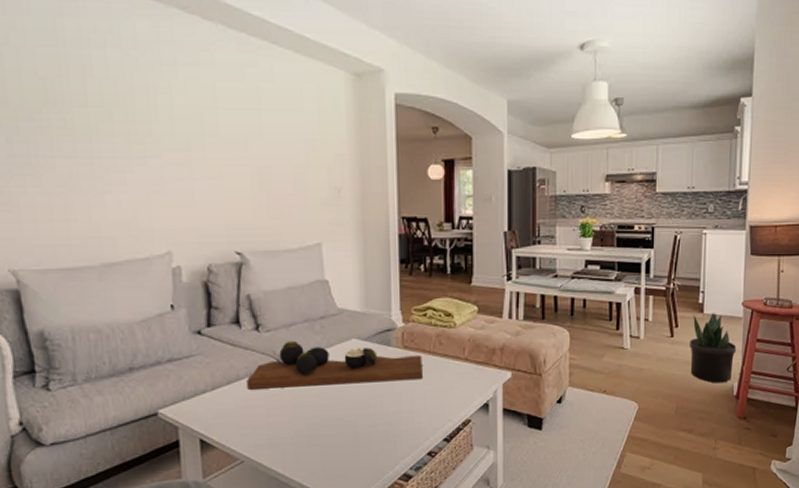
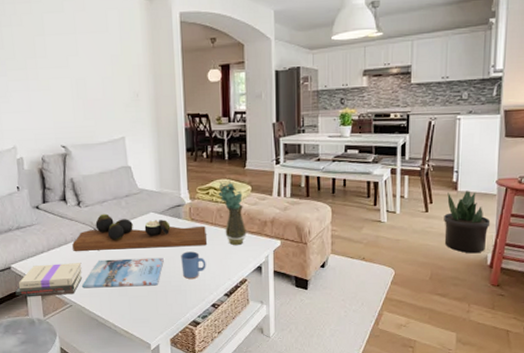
books: none [163,405,259,453] -> present [15,263,82,297]
magazine: none [259,395,368,437] -> present [82,257,164,287]
mug: none [390,386,422,422] -> present [181,251,206,279]
vase: none [438,299,471,378] -> present [218,181,246,245]

